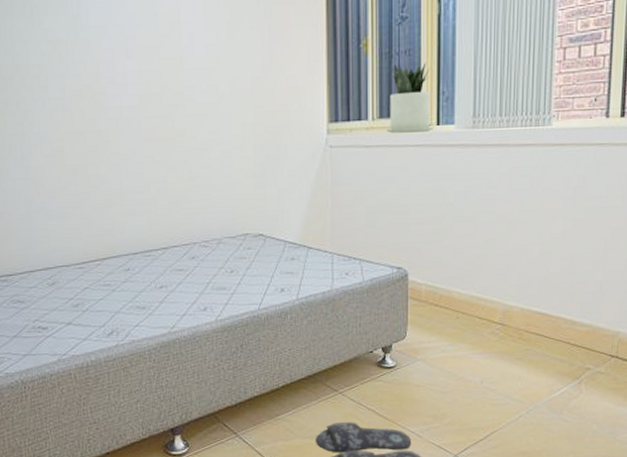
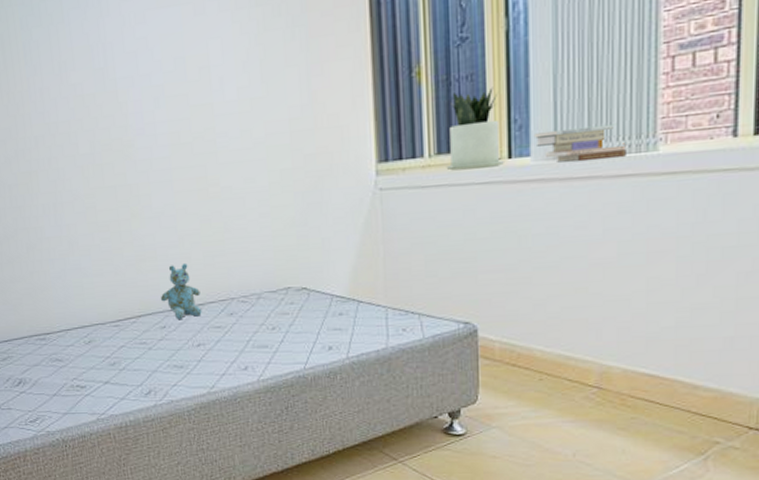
stuffed bear: none [125,208,165,263] -> present [160,262,202,320]
books: none [457,101,528,132] -> present [533,123,626,163]

